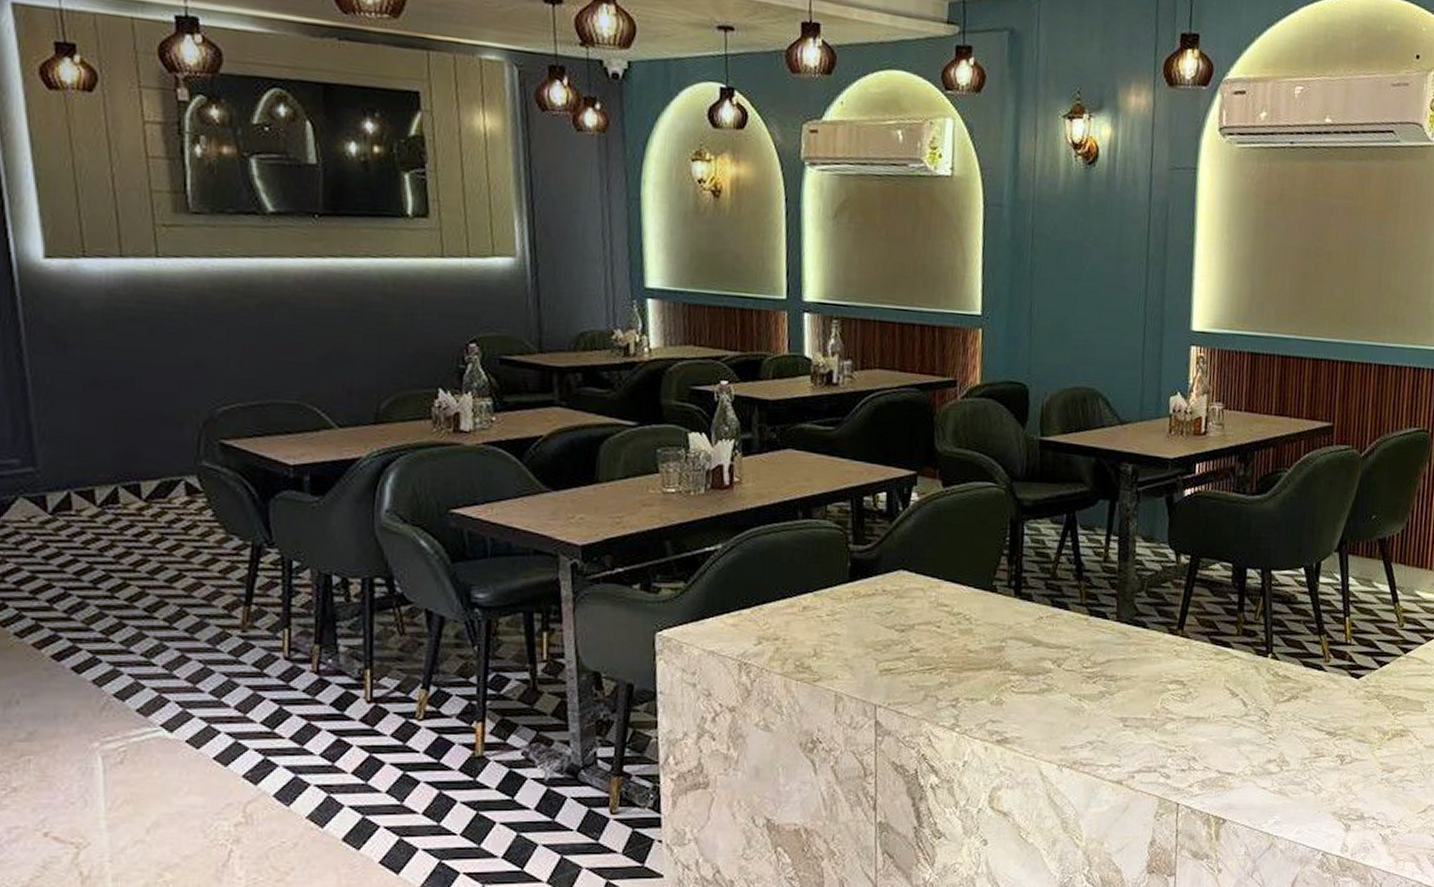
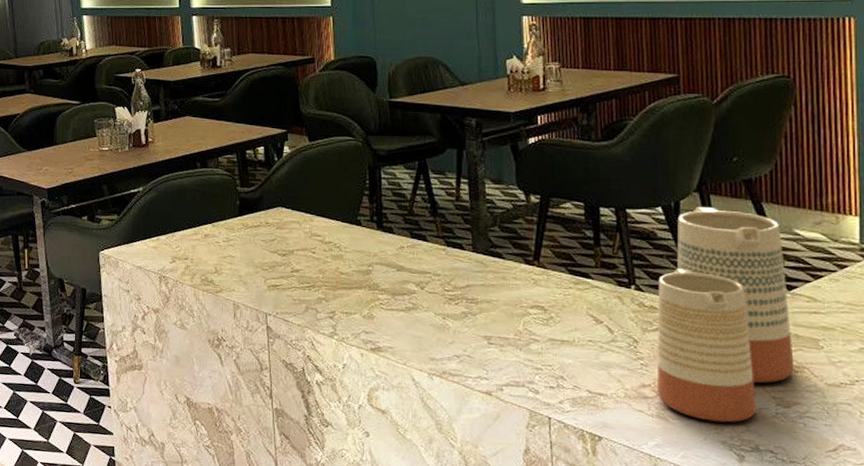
vase: none [1281,567,1405,793] -> present [658,206,794,423]

